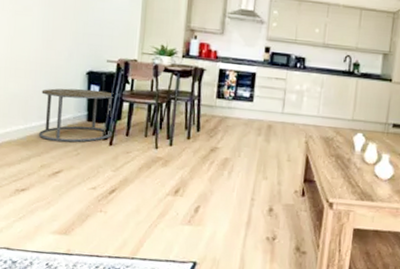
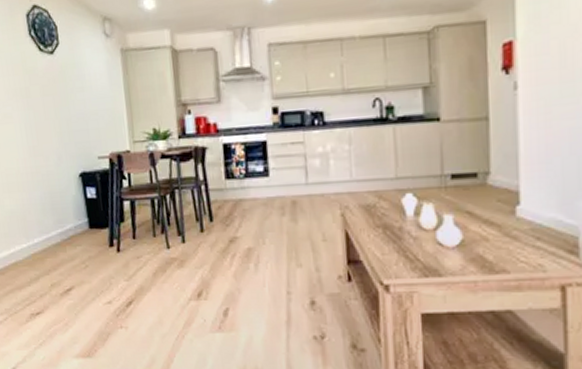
side table: present [38,88,114,143] -> none [37,192,119,256]

